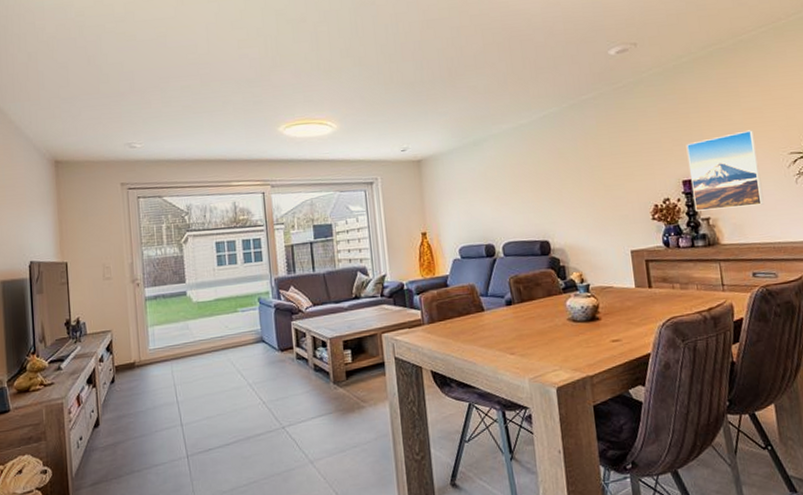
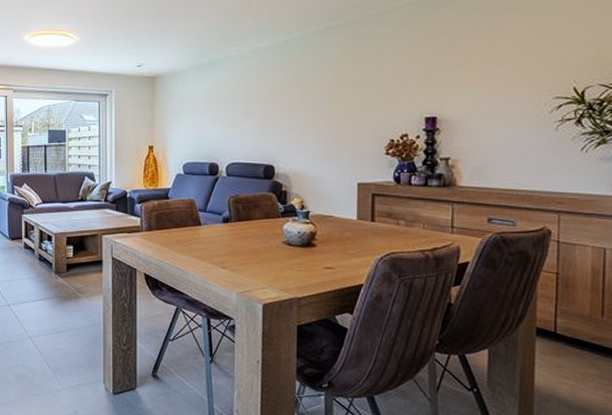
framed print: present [686,130,764,211] -> none [434,69,517,150]

